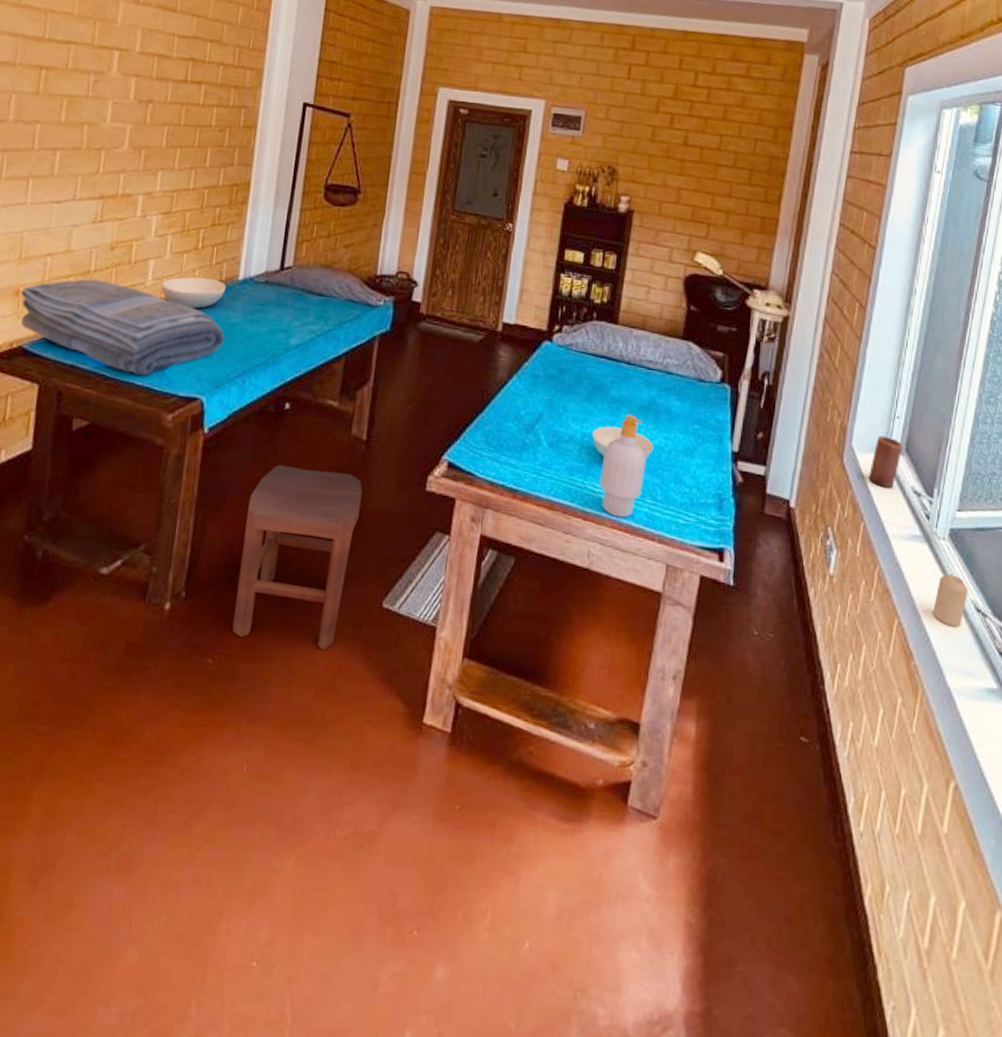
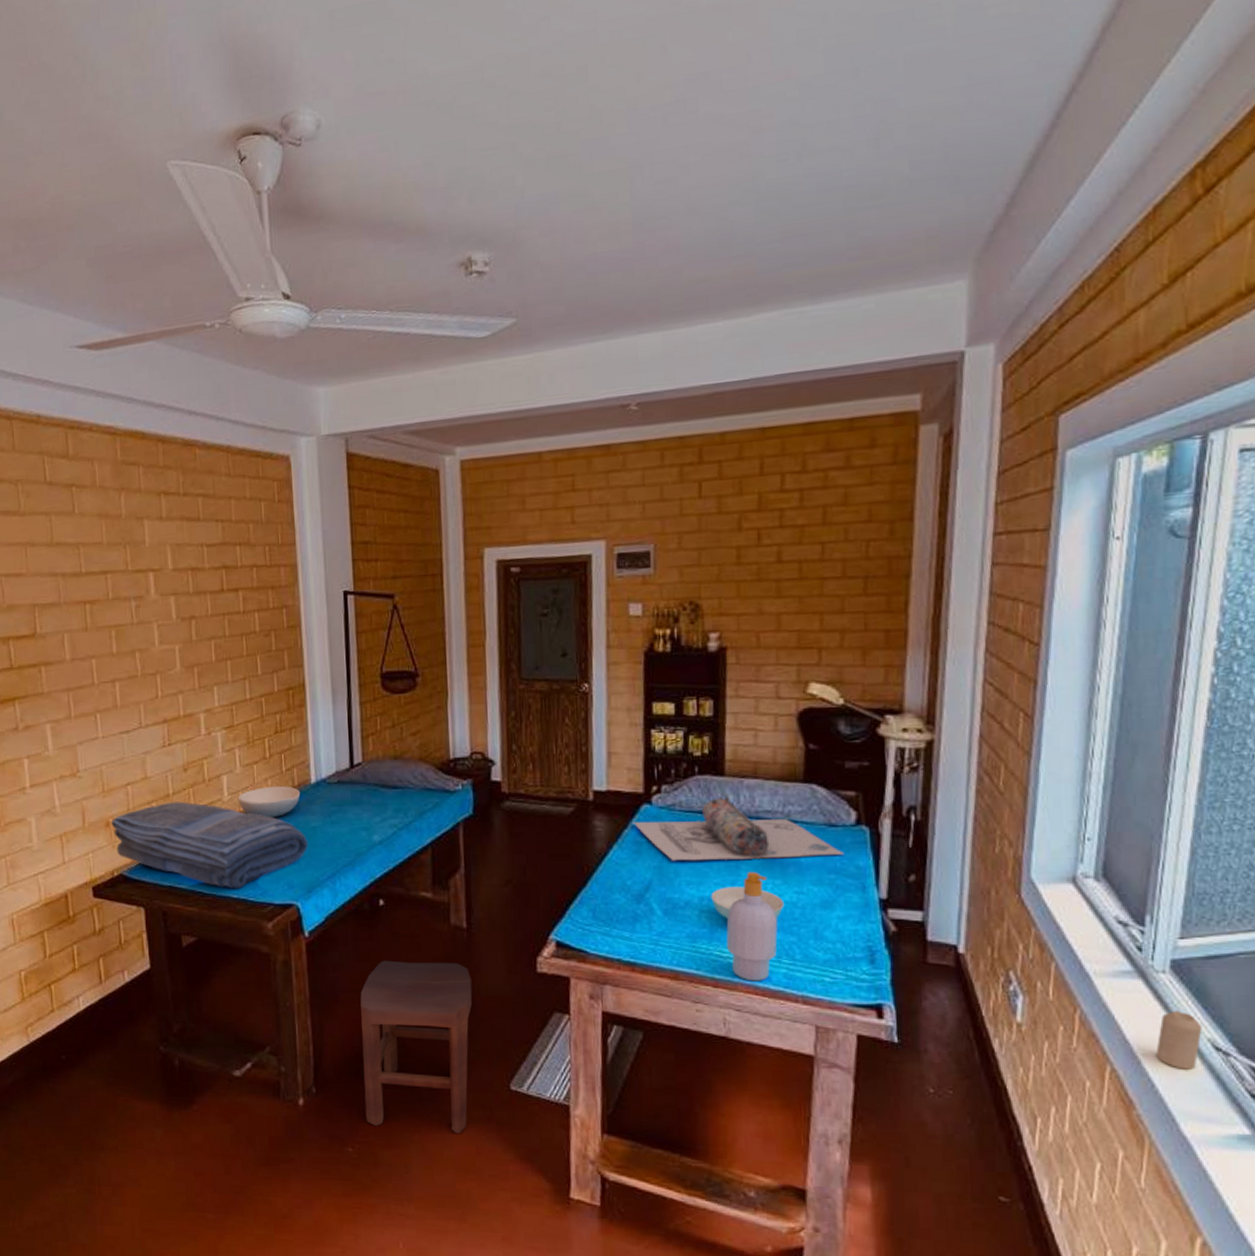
towel: none [533,342,708,408] -> present [633,796,845,862]
candle: present [869,435,902,488] -> none [1056,862,1098,920]

